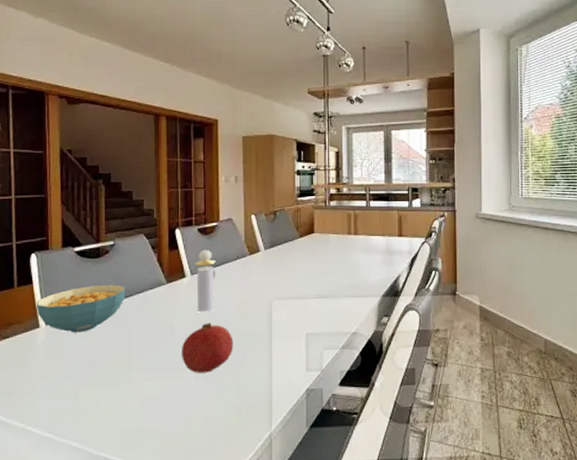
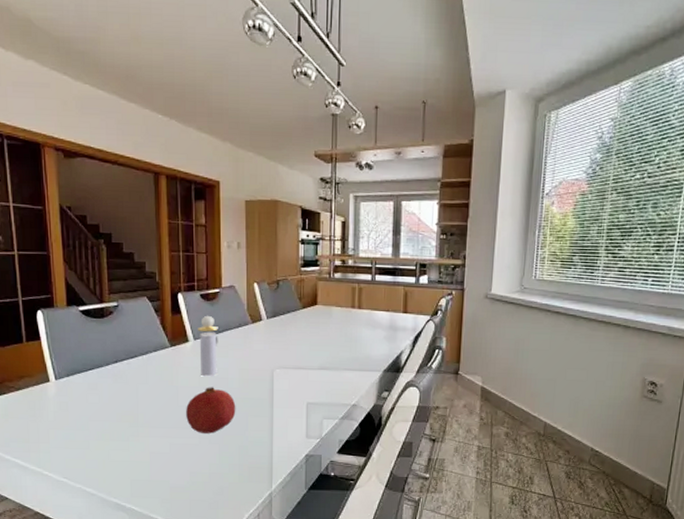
cereal bowl: present [36,284,126,333] -> none [45,344,131,389]

